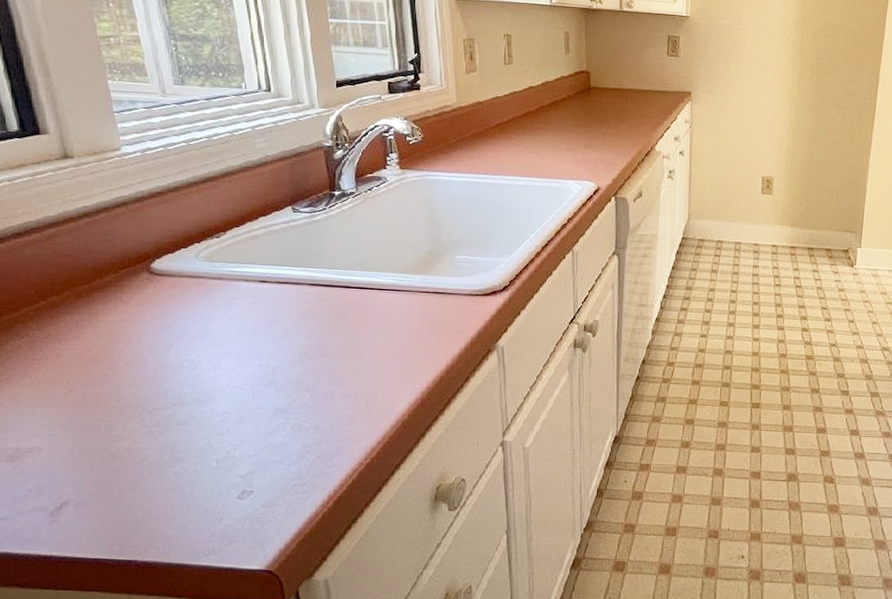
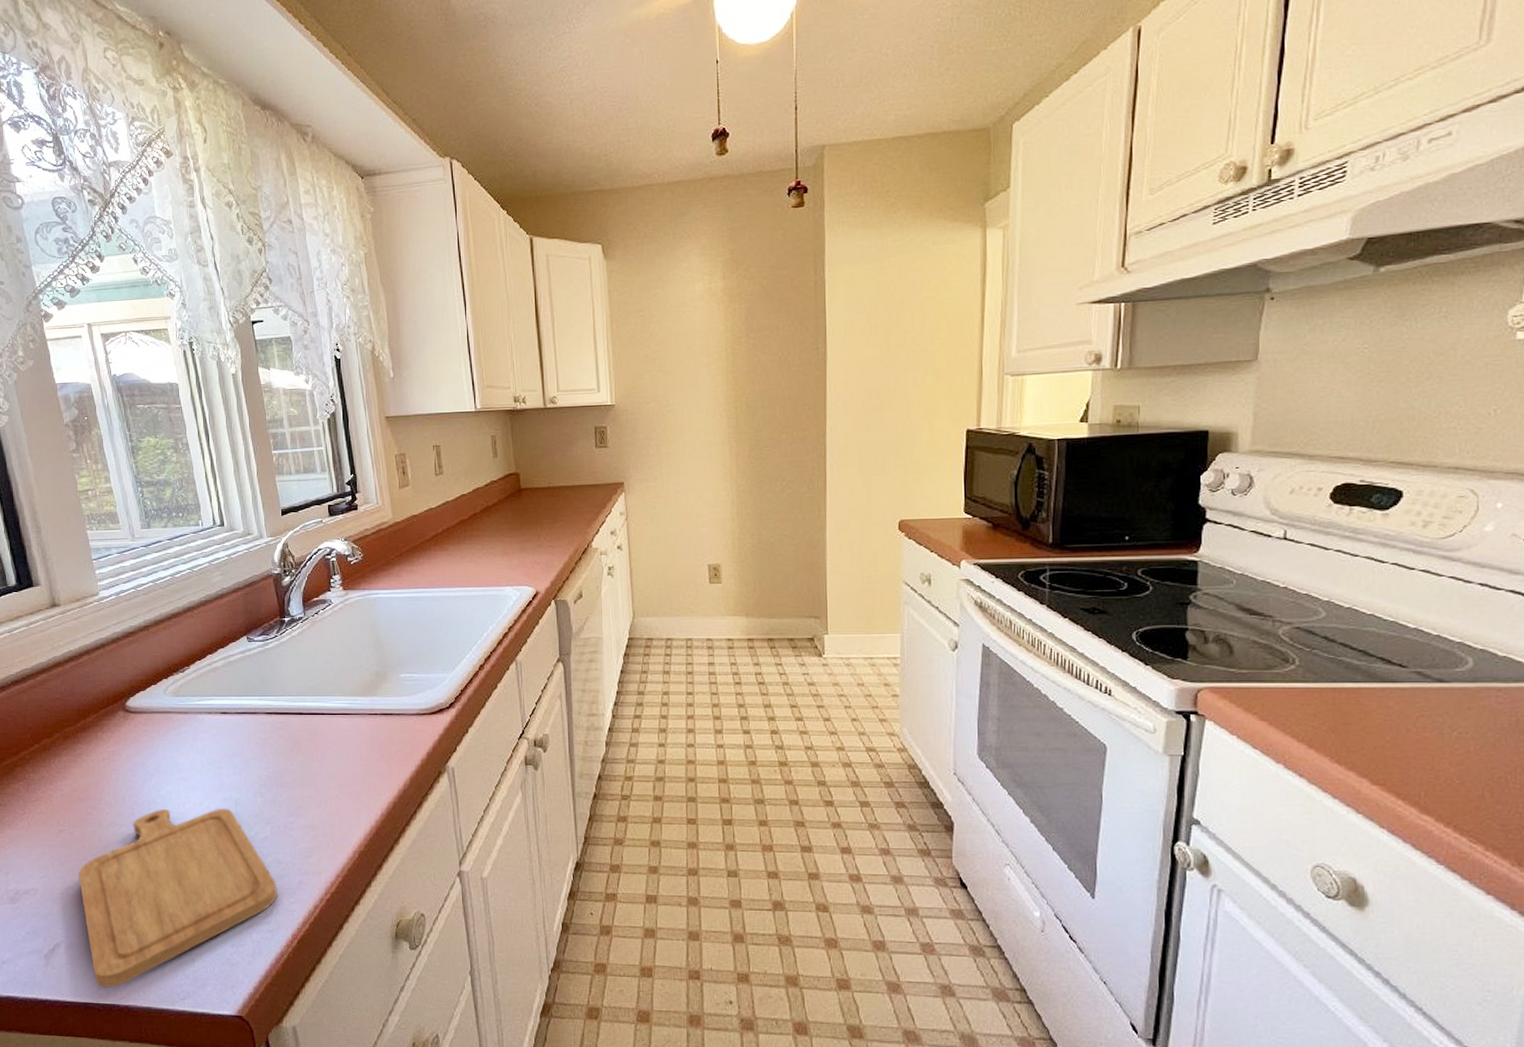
chopping board: none [90,372,314,545] -> present [77,808,277,988]

